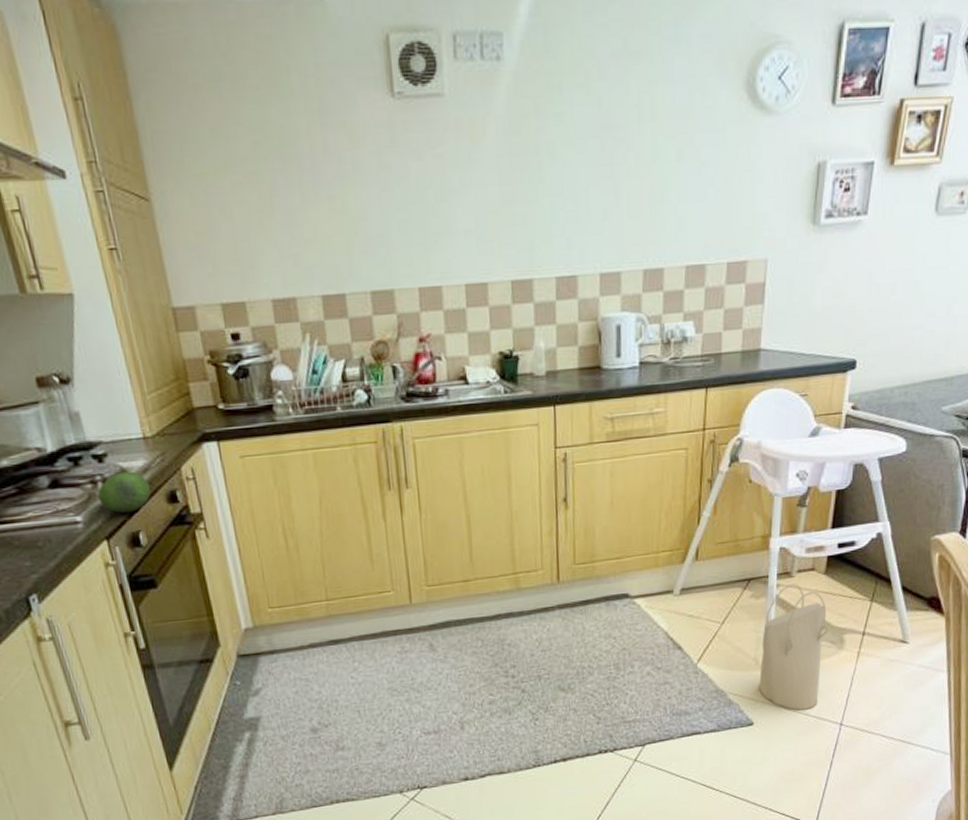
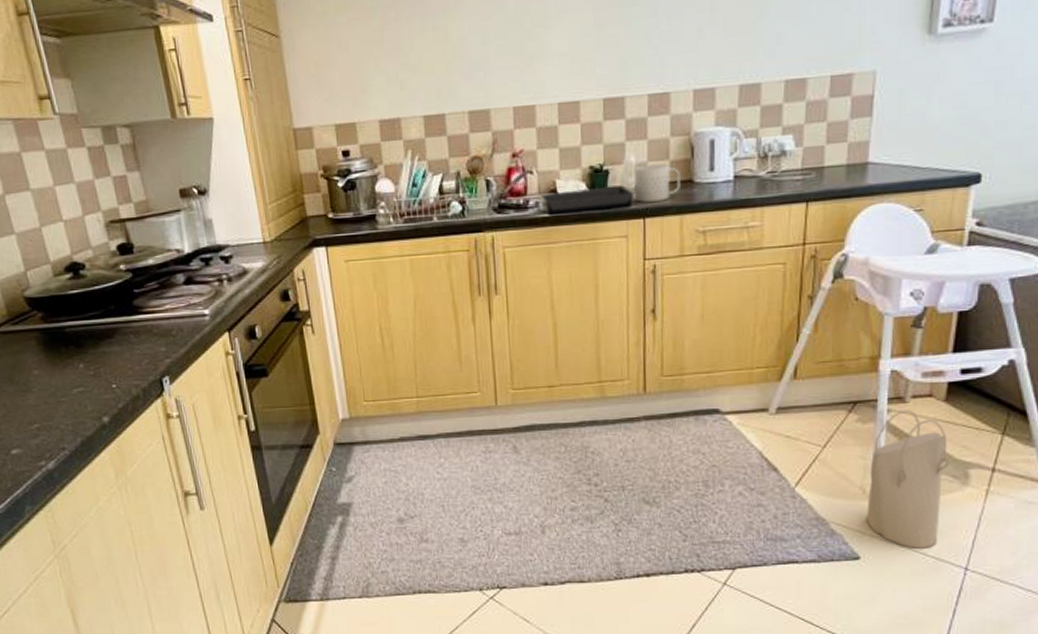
fruit: present [97,471,151,514] -> none [223,272,268,309]
dish: none [446,372,546,406] -> present [537,185,636,218]
mug: none [543,349,589,390] -> present [634,163,680,203]

